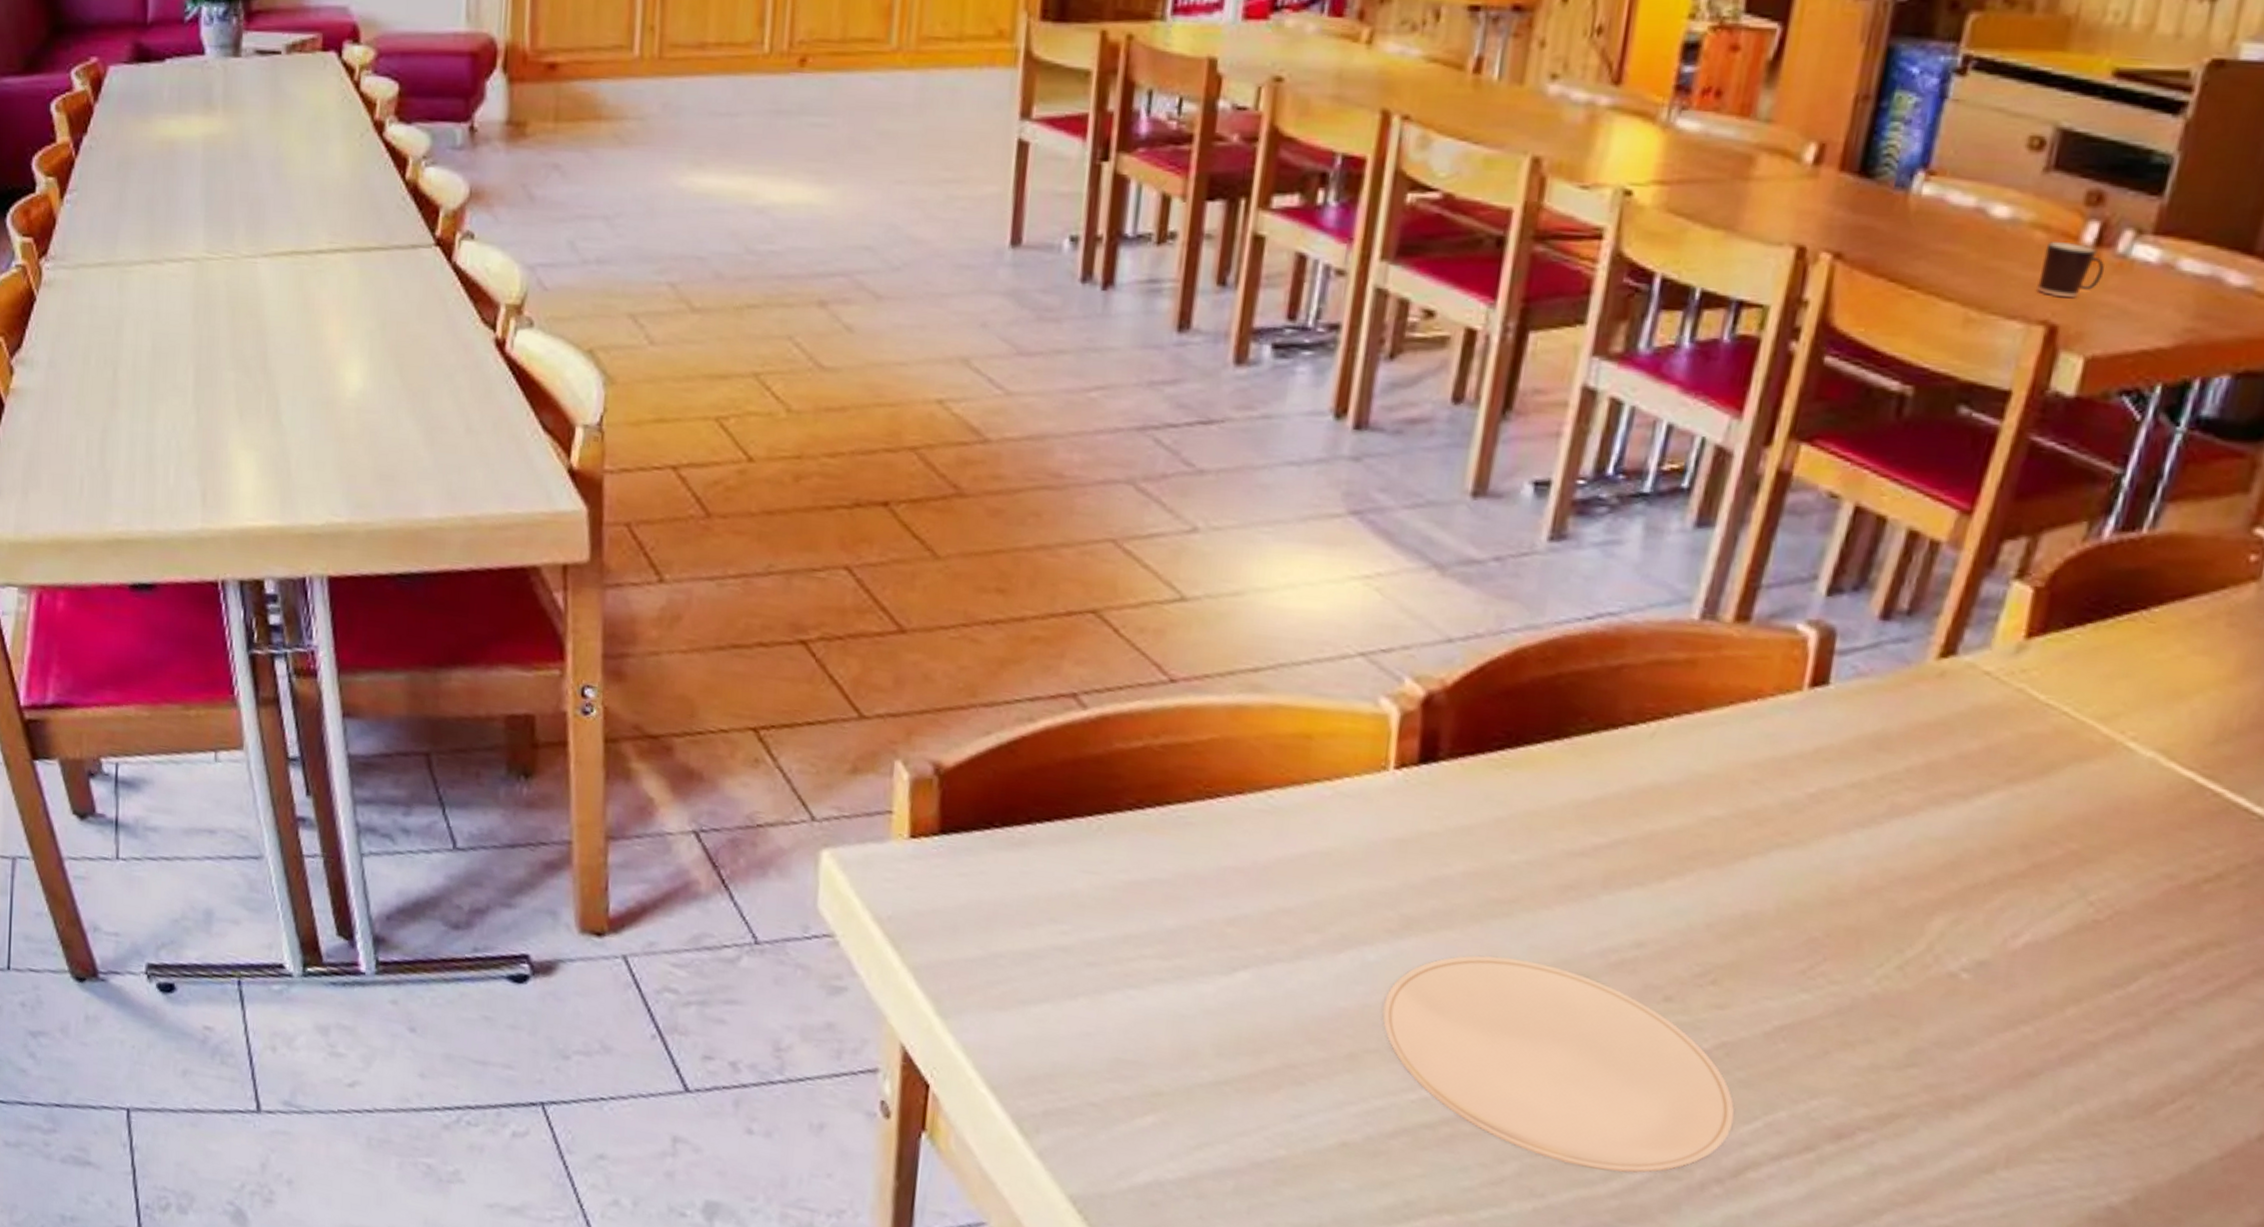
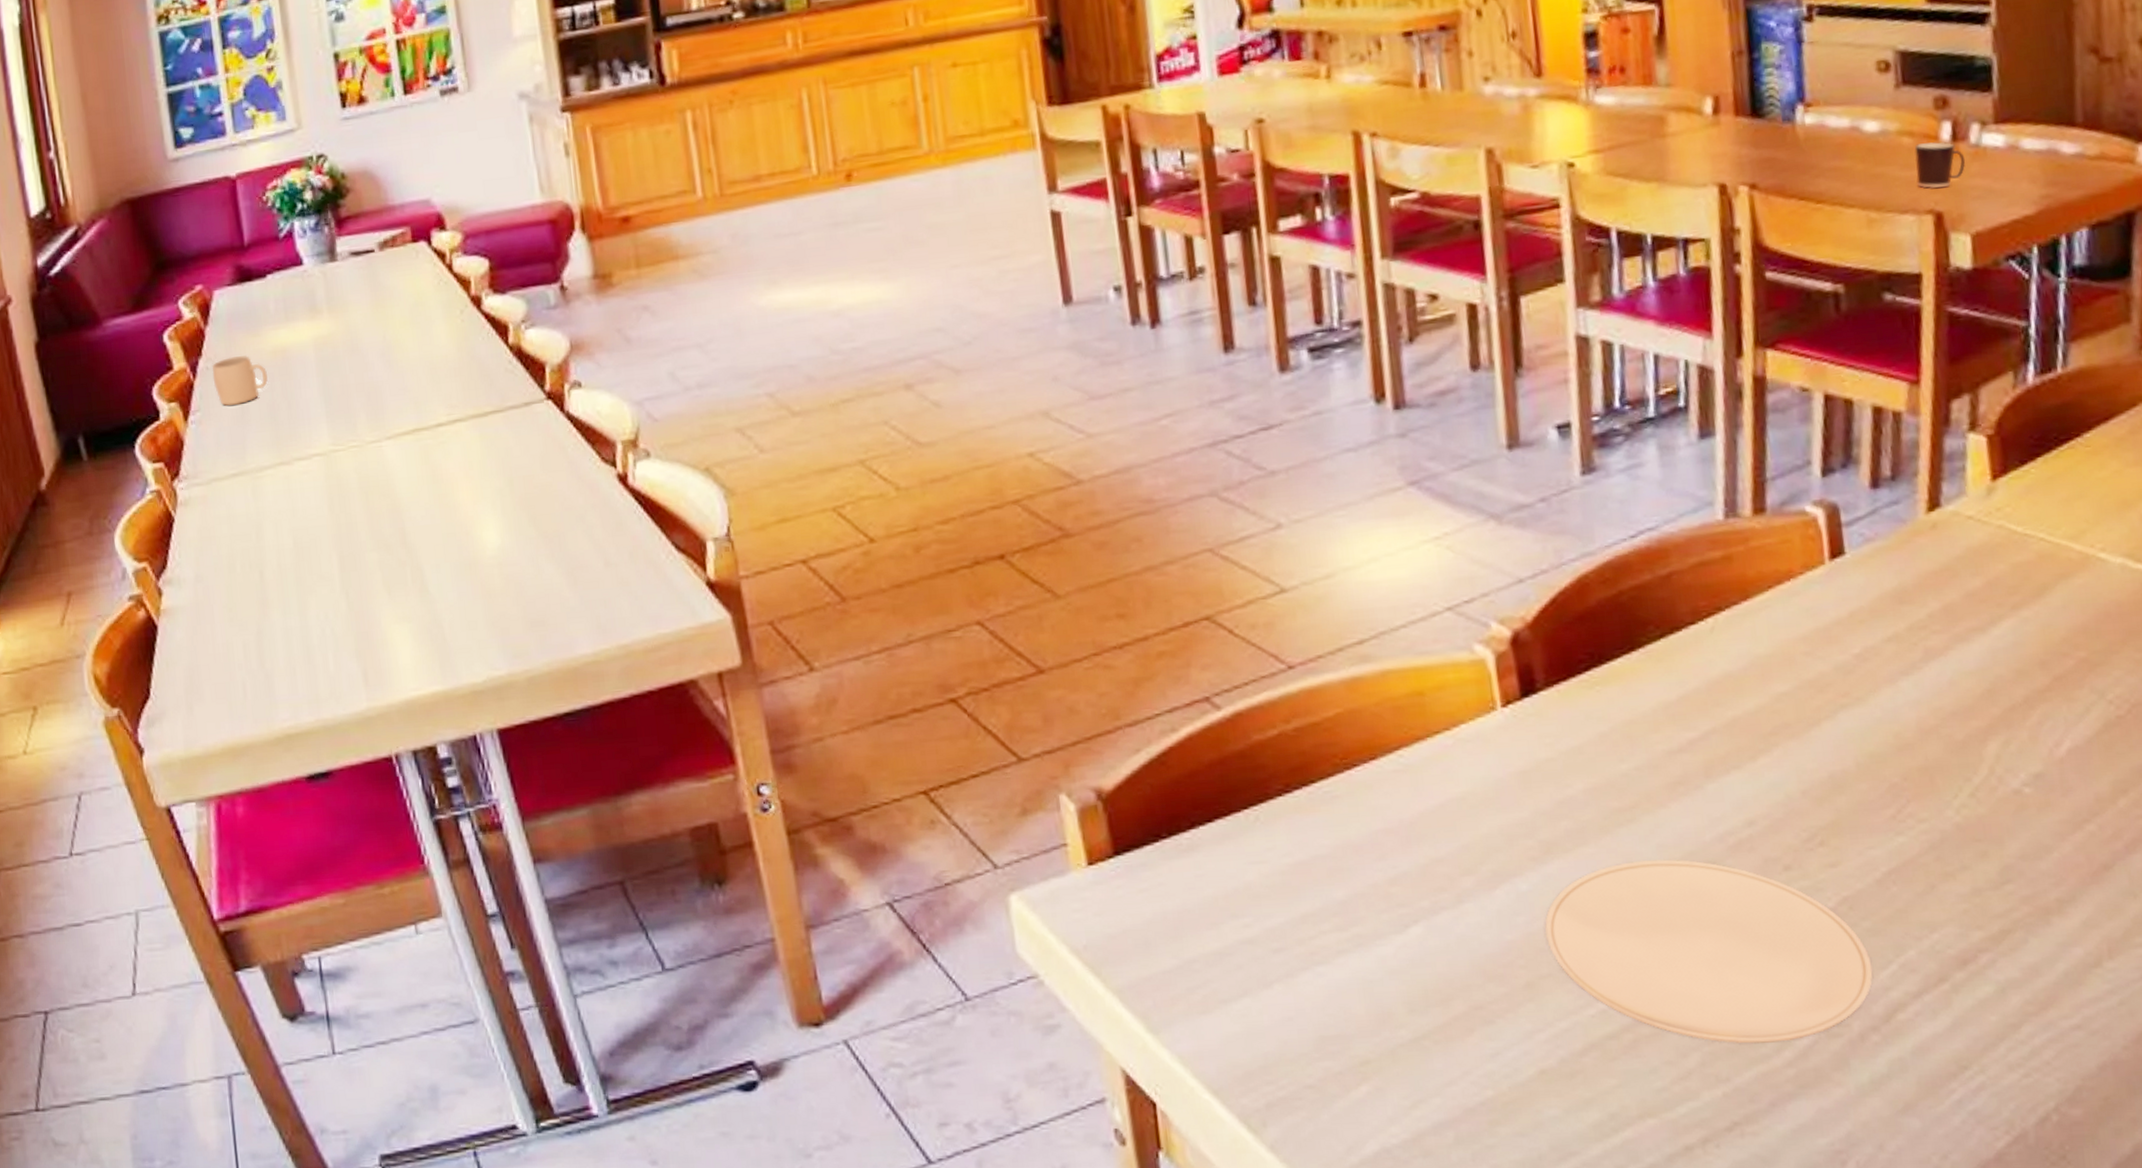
mug: none [95,140,151,192] -> present [211,356,268,406]

